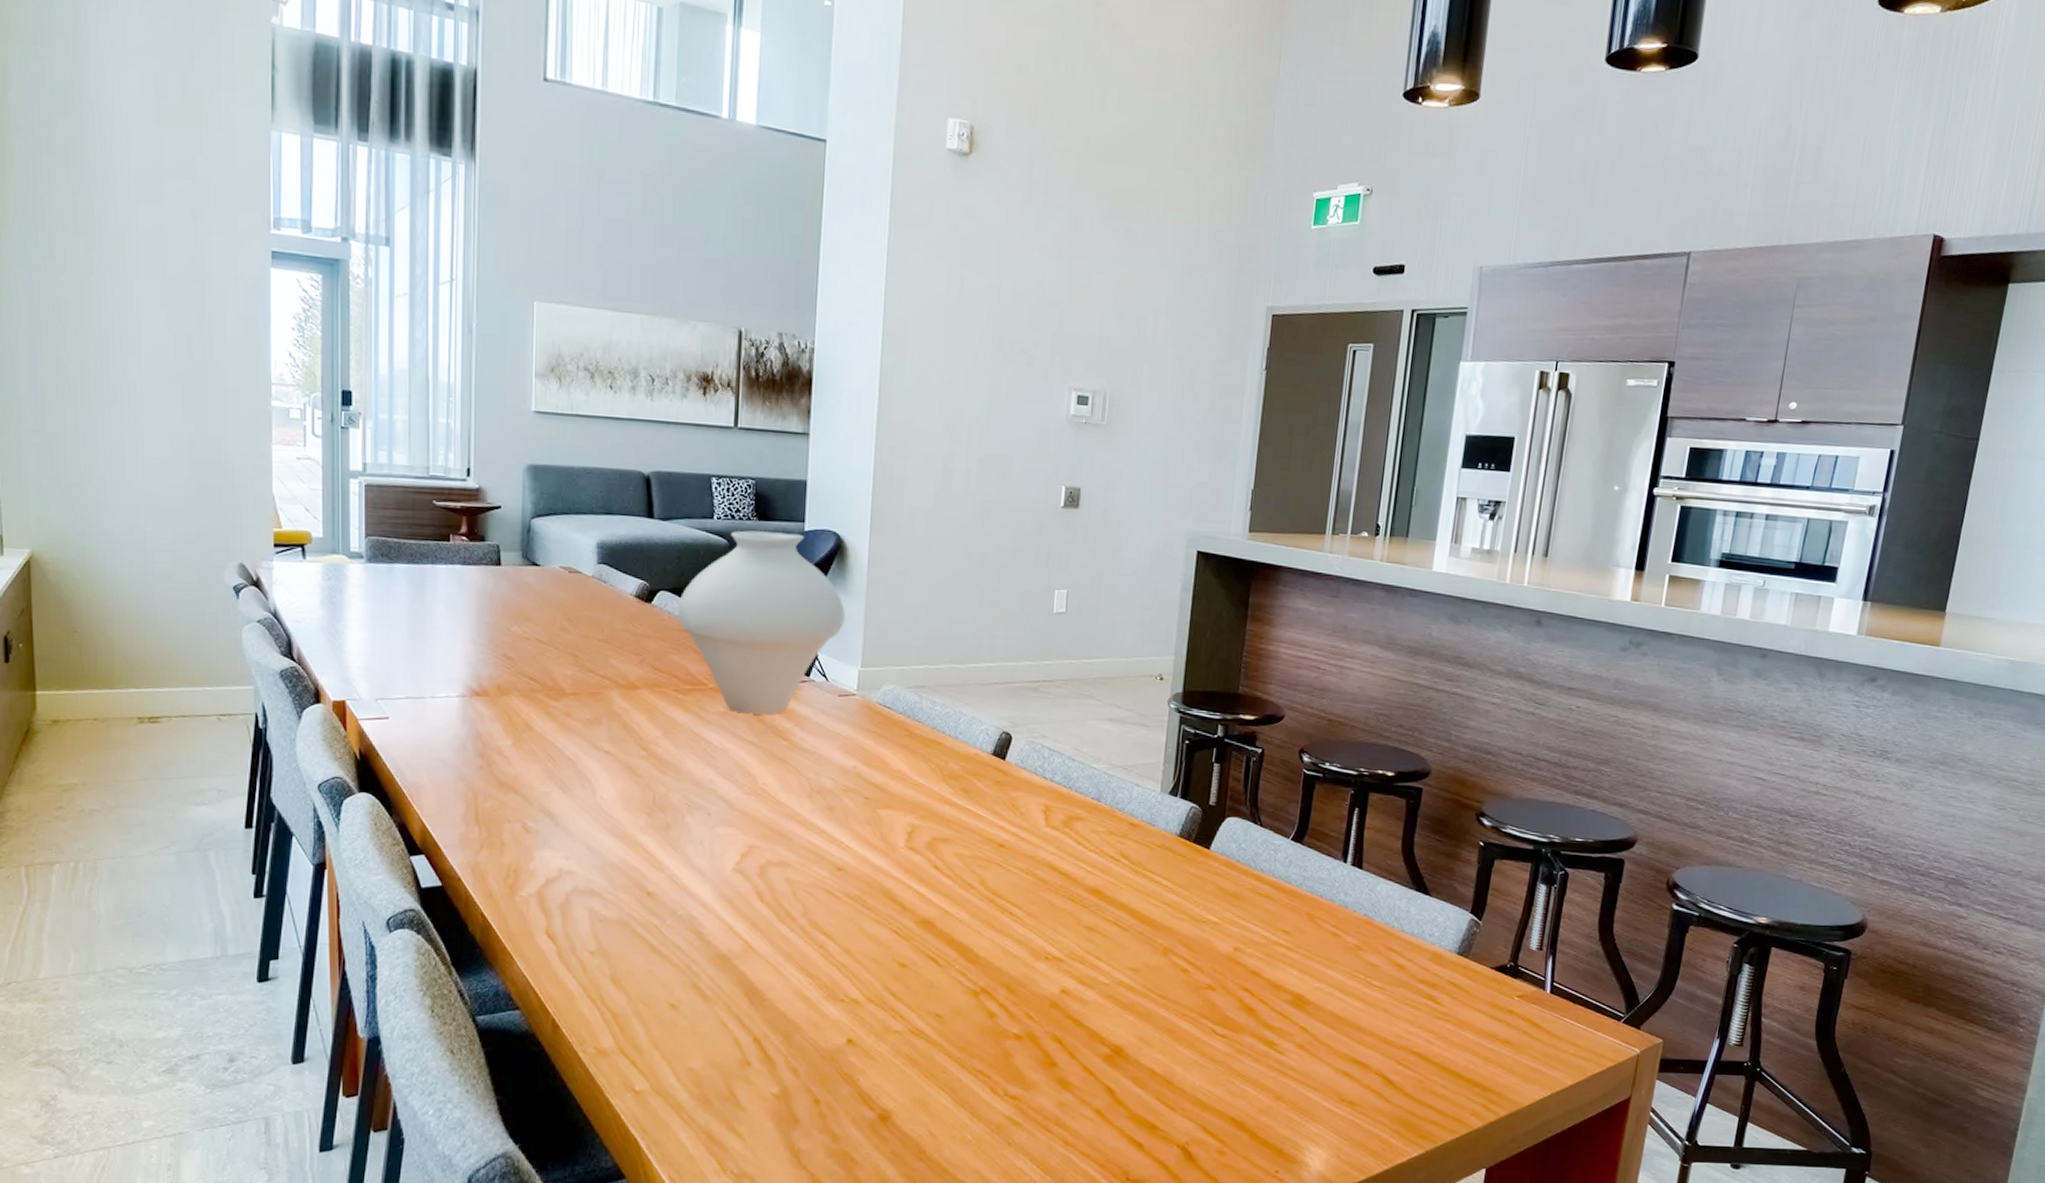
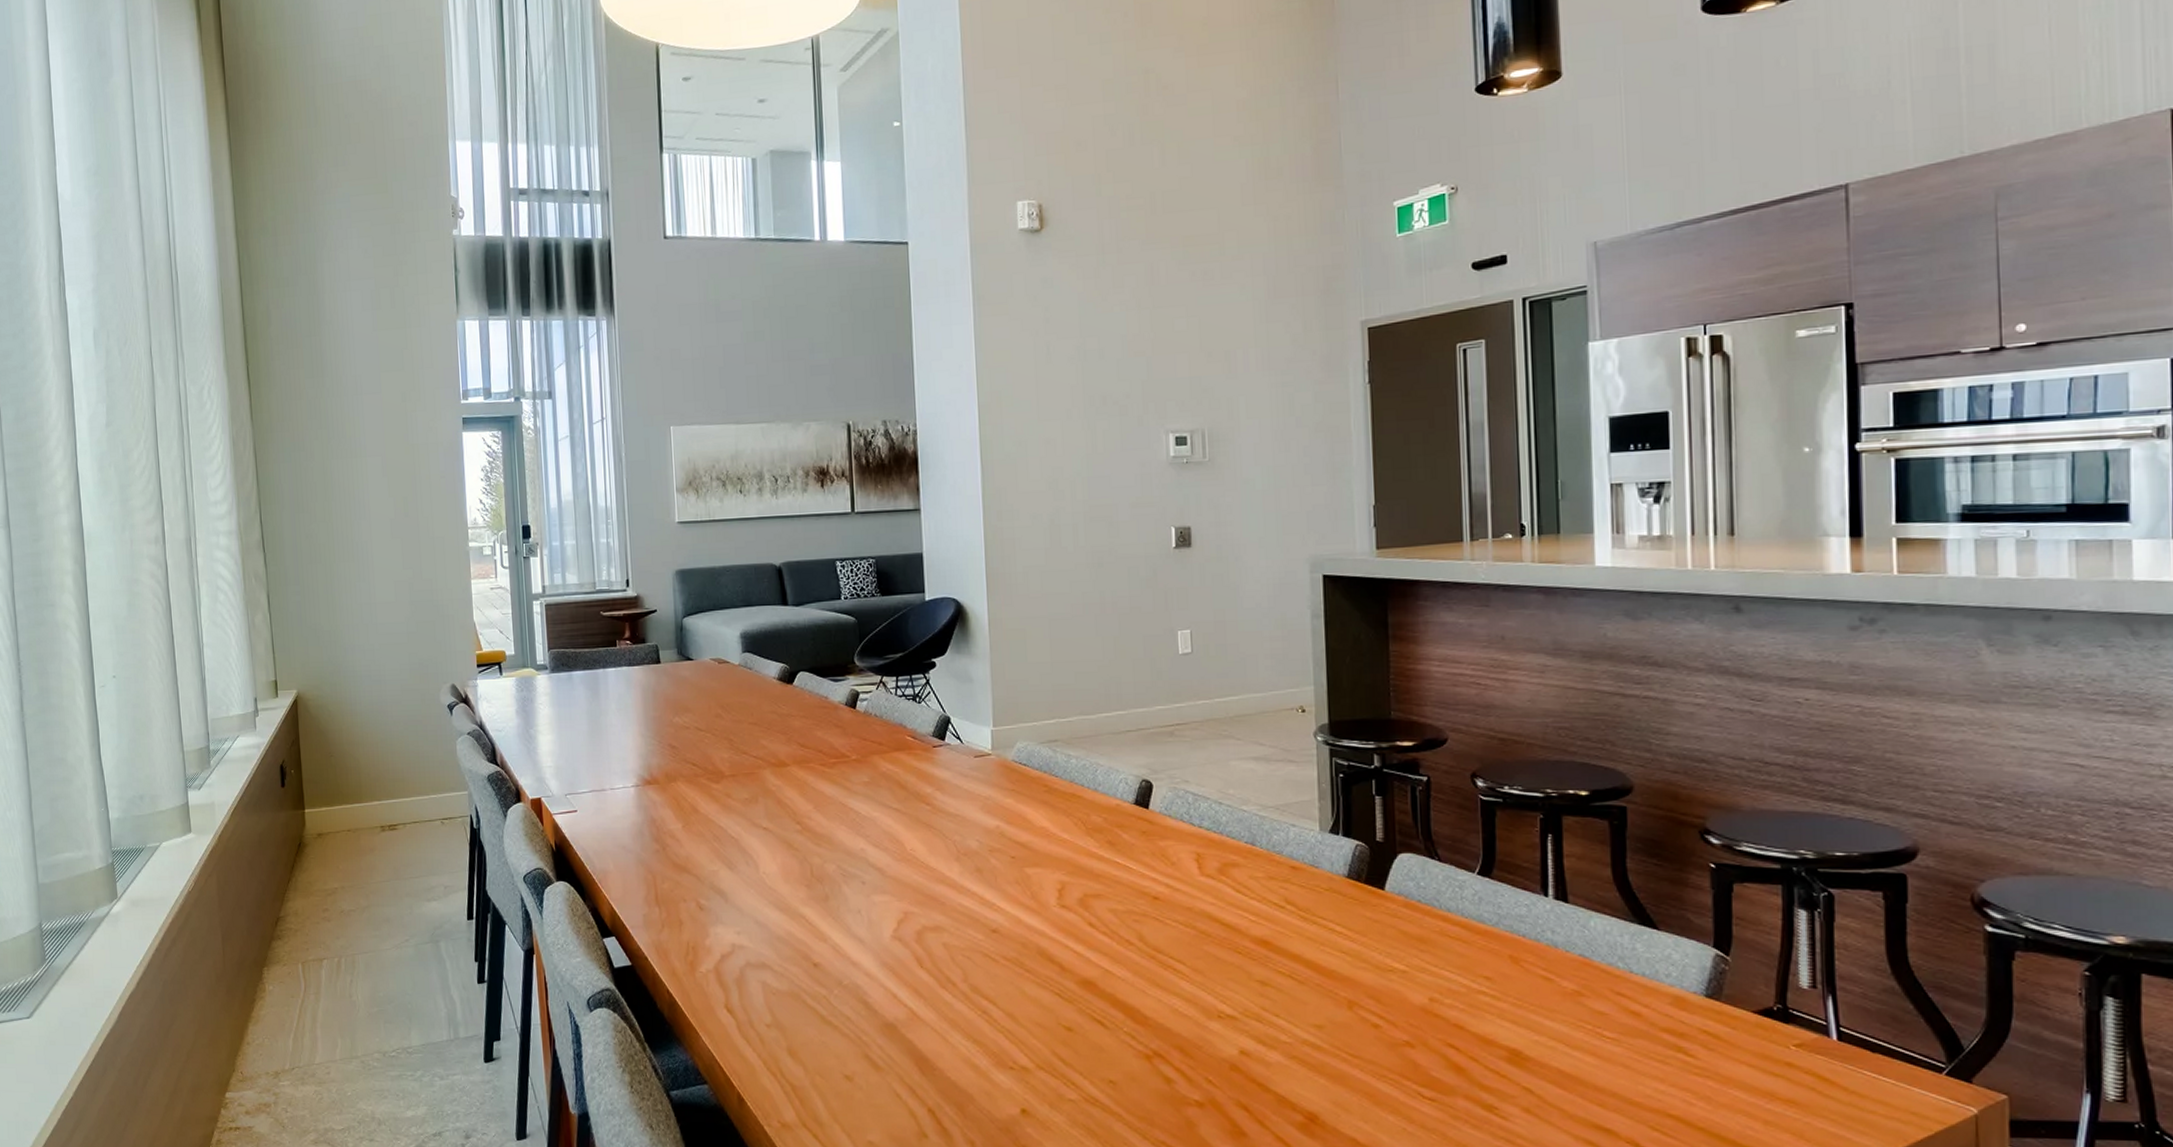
vase: present [677,530,845,715] -> none [816,604,972,782]

